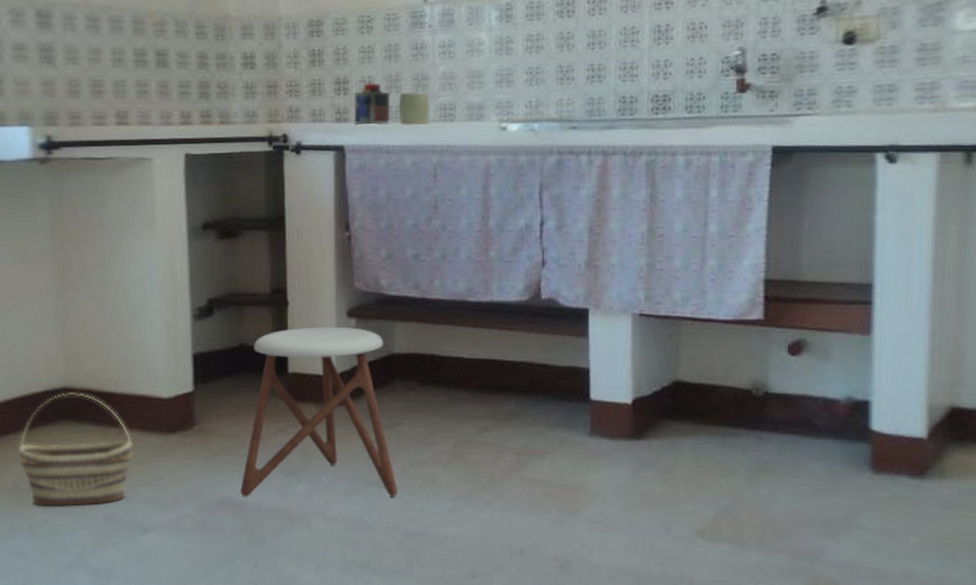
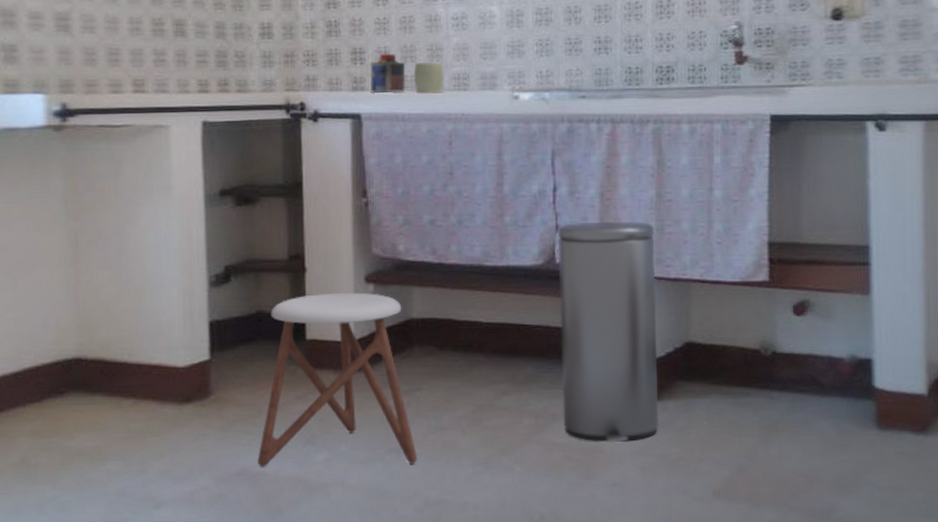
basket: present [18,393,134,506] -> none [26,363,147,482]
pedal bin: none [543,256,645,480] -> present [557,221,660,442]

